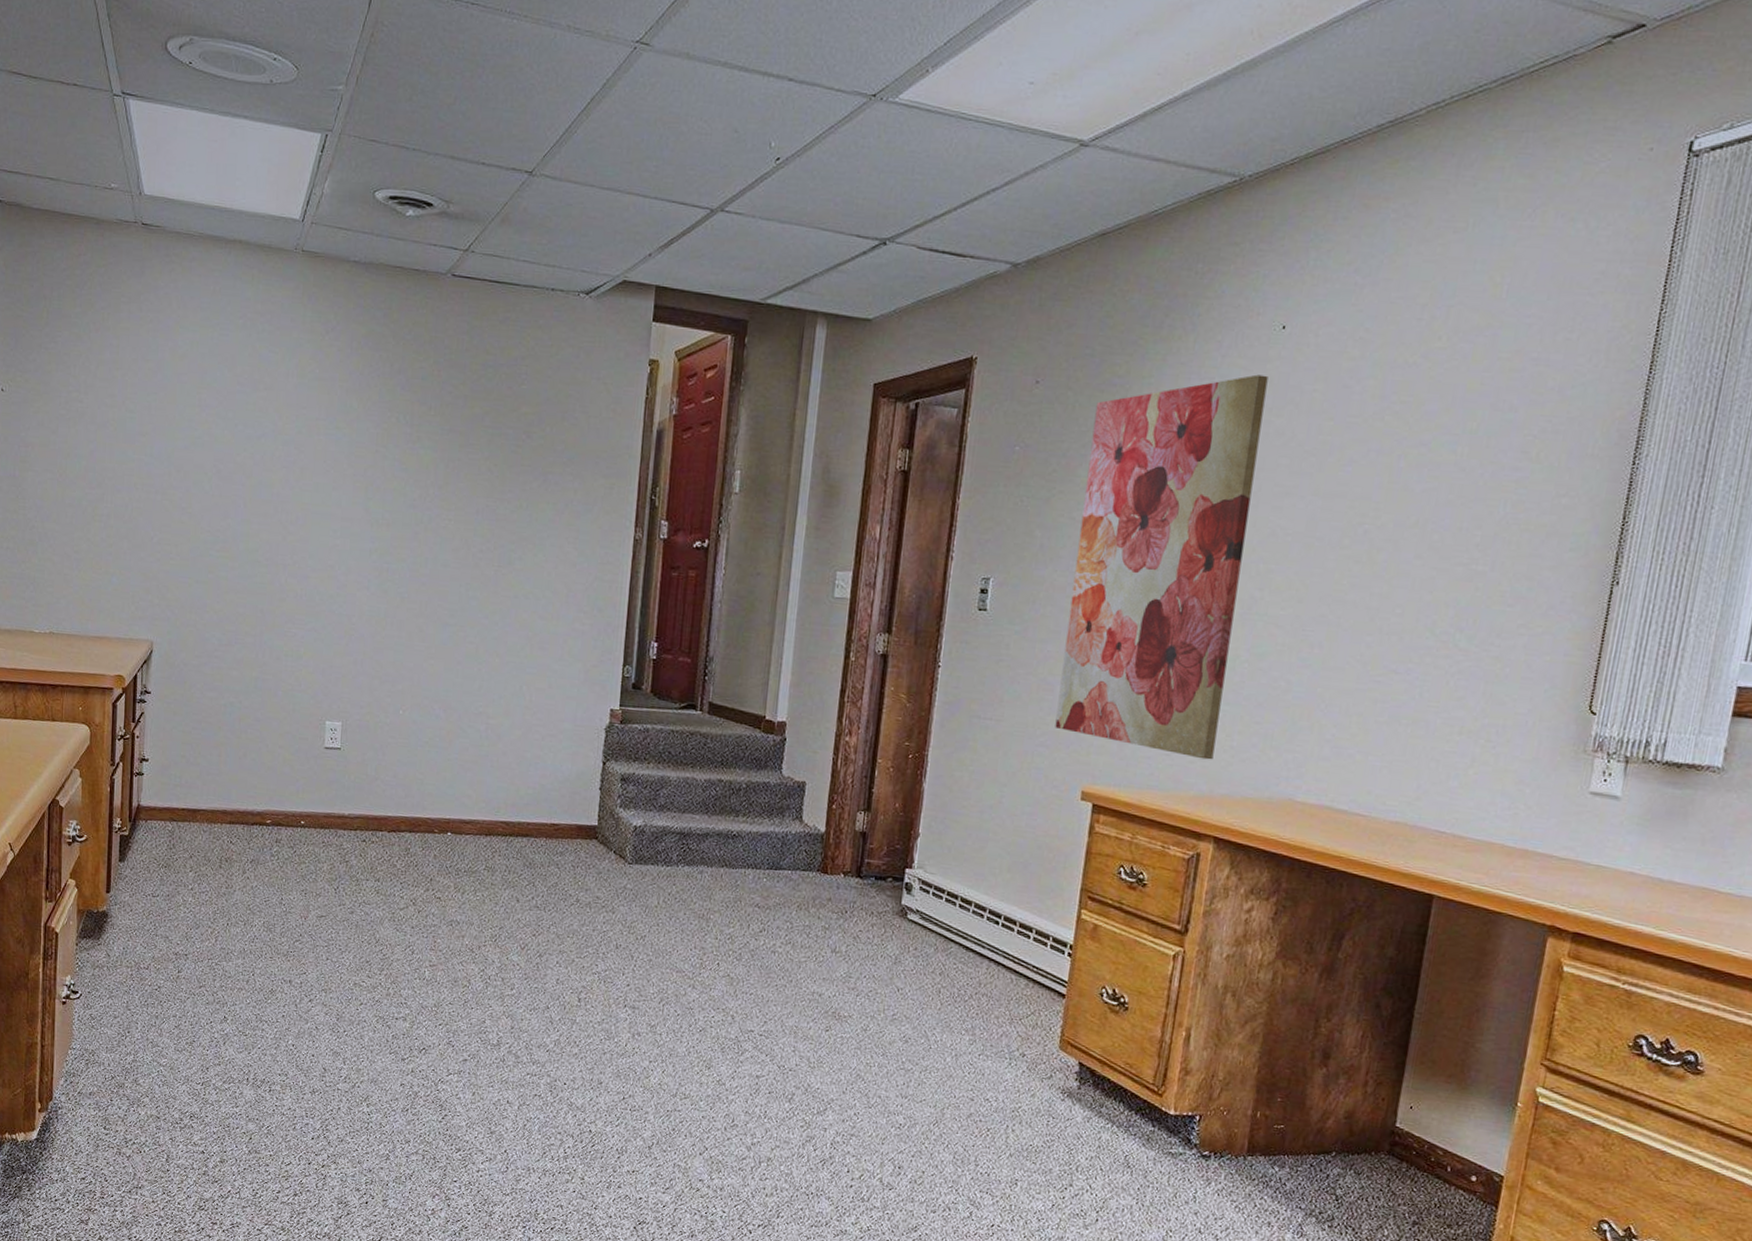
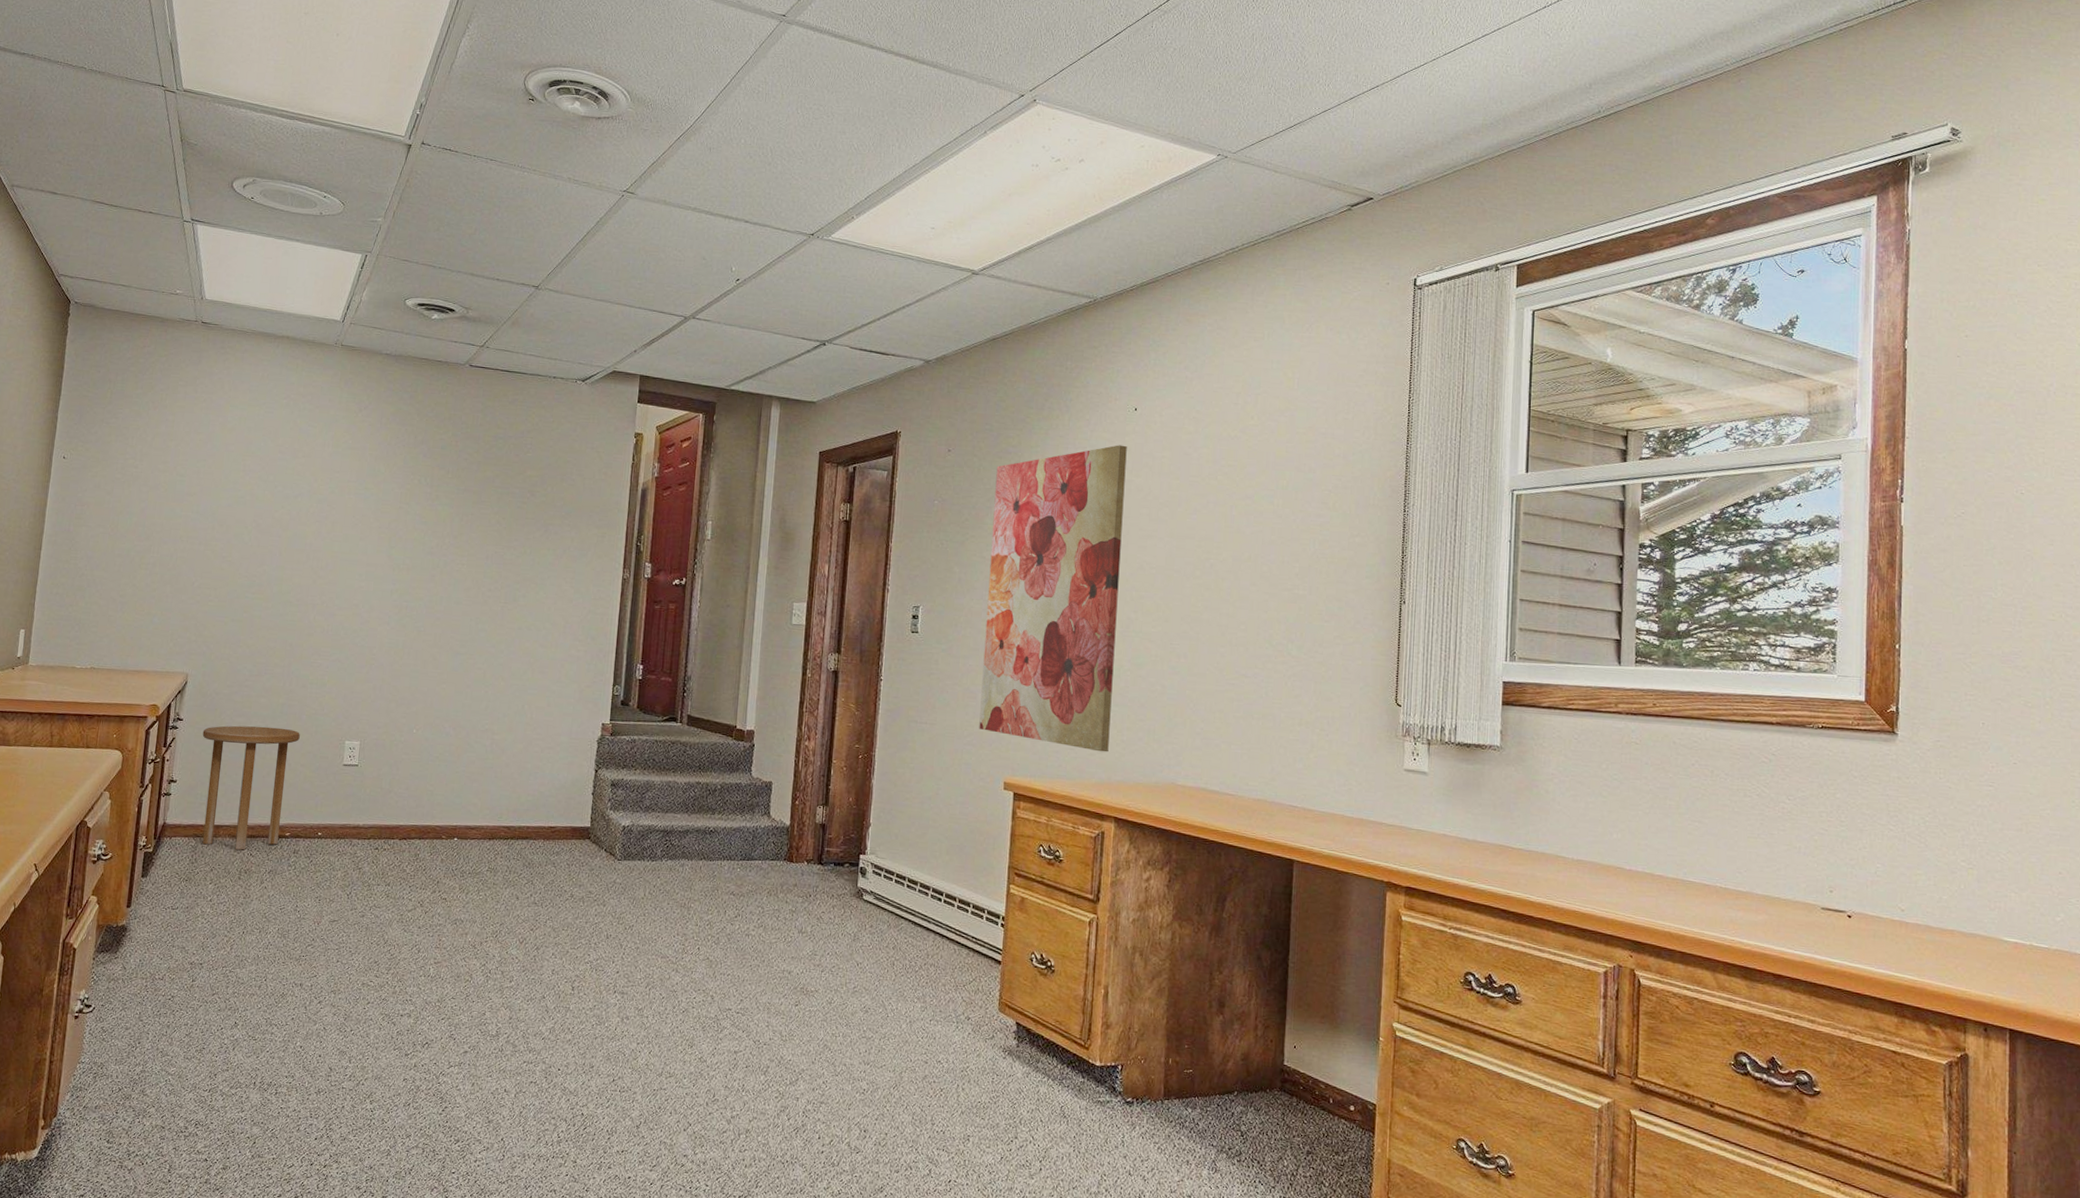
side table: none [172,700,277,837] -> present [202,725,300,851]

